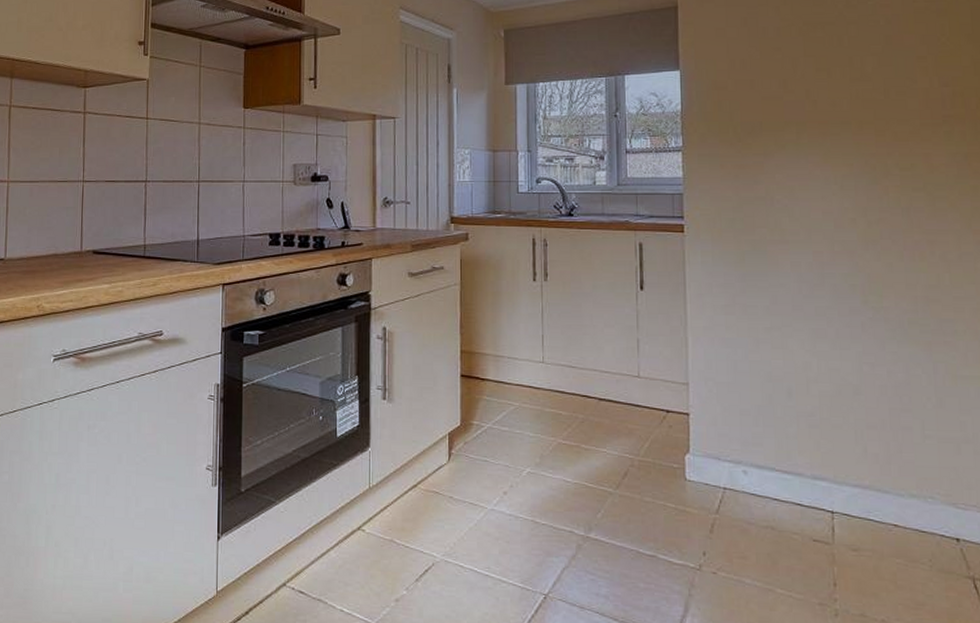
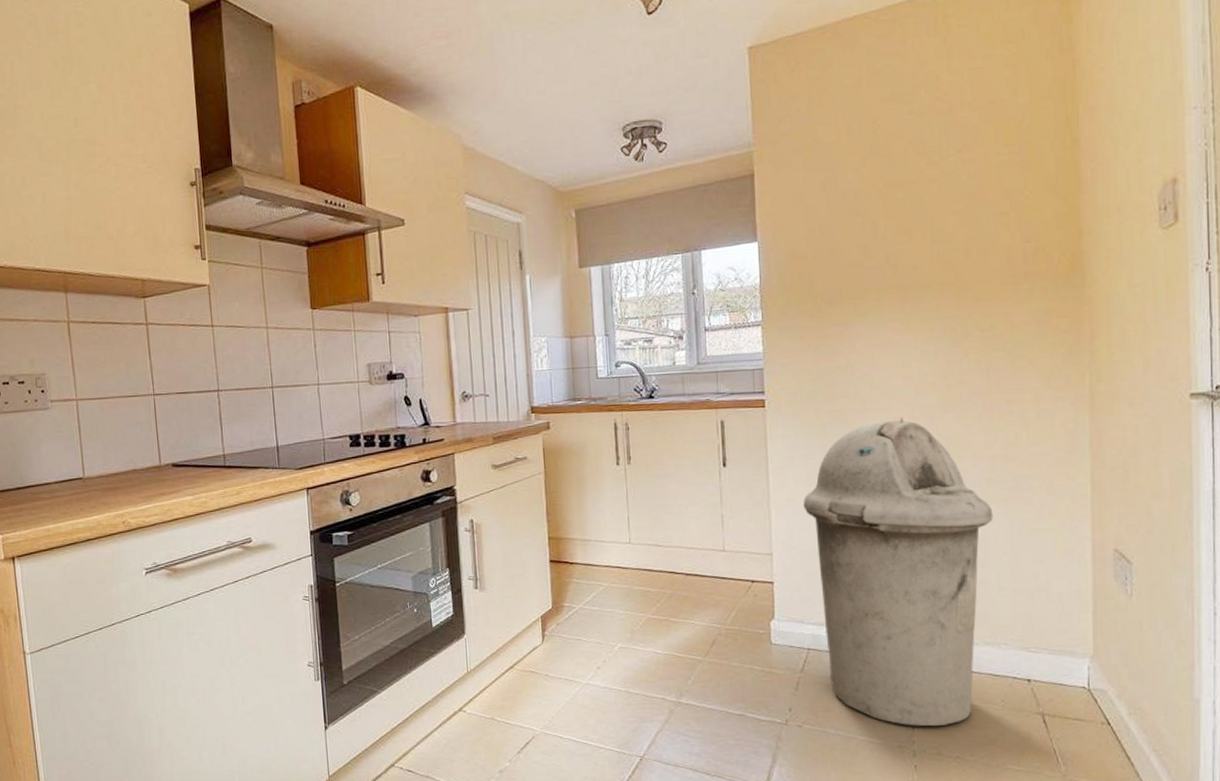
trash can: none [721,250,917,584] -> present [803,416,993,727]

